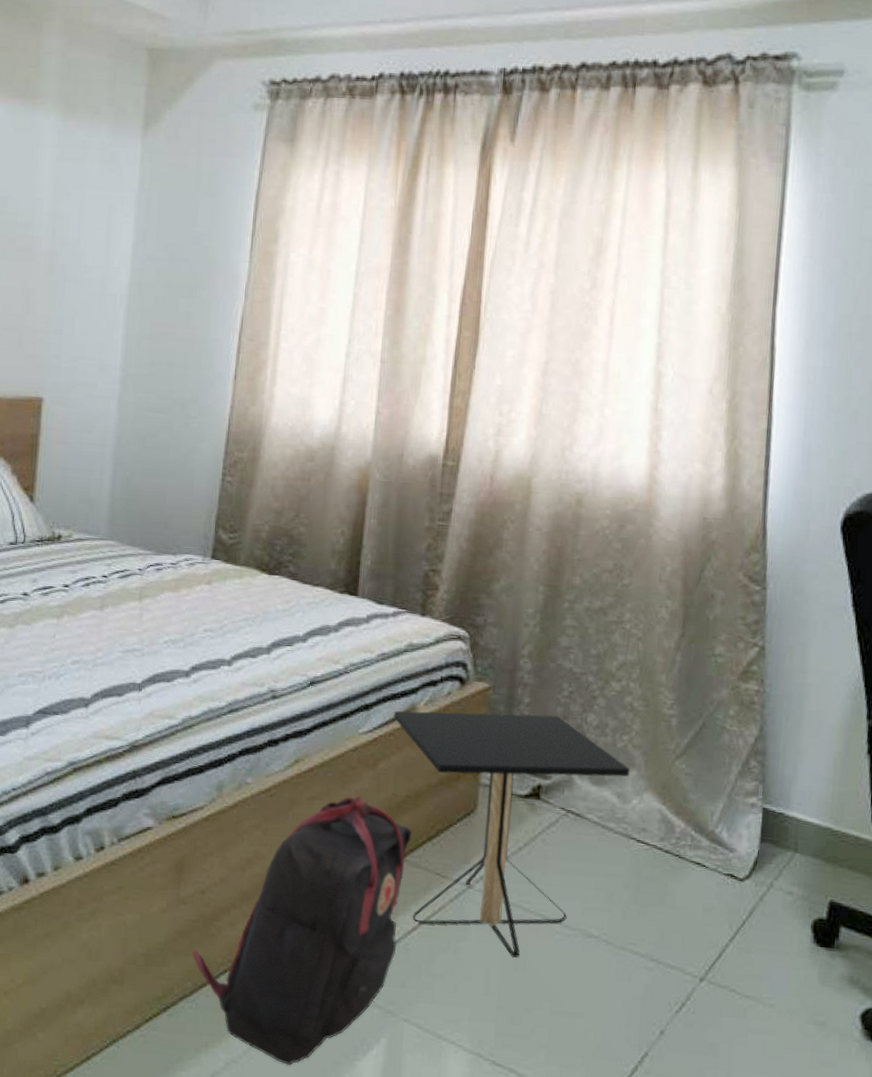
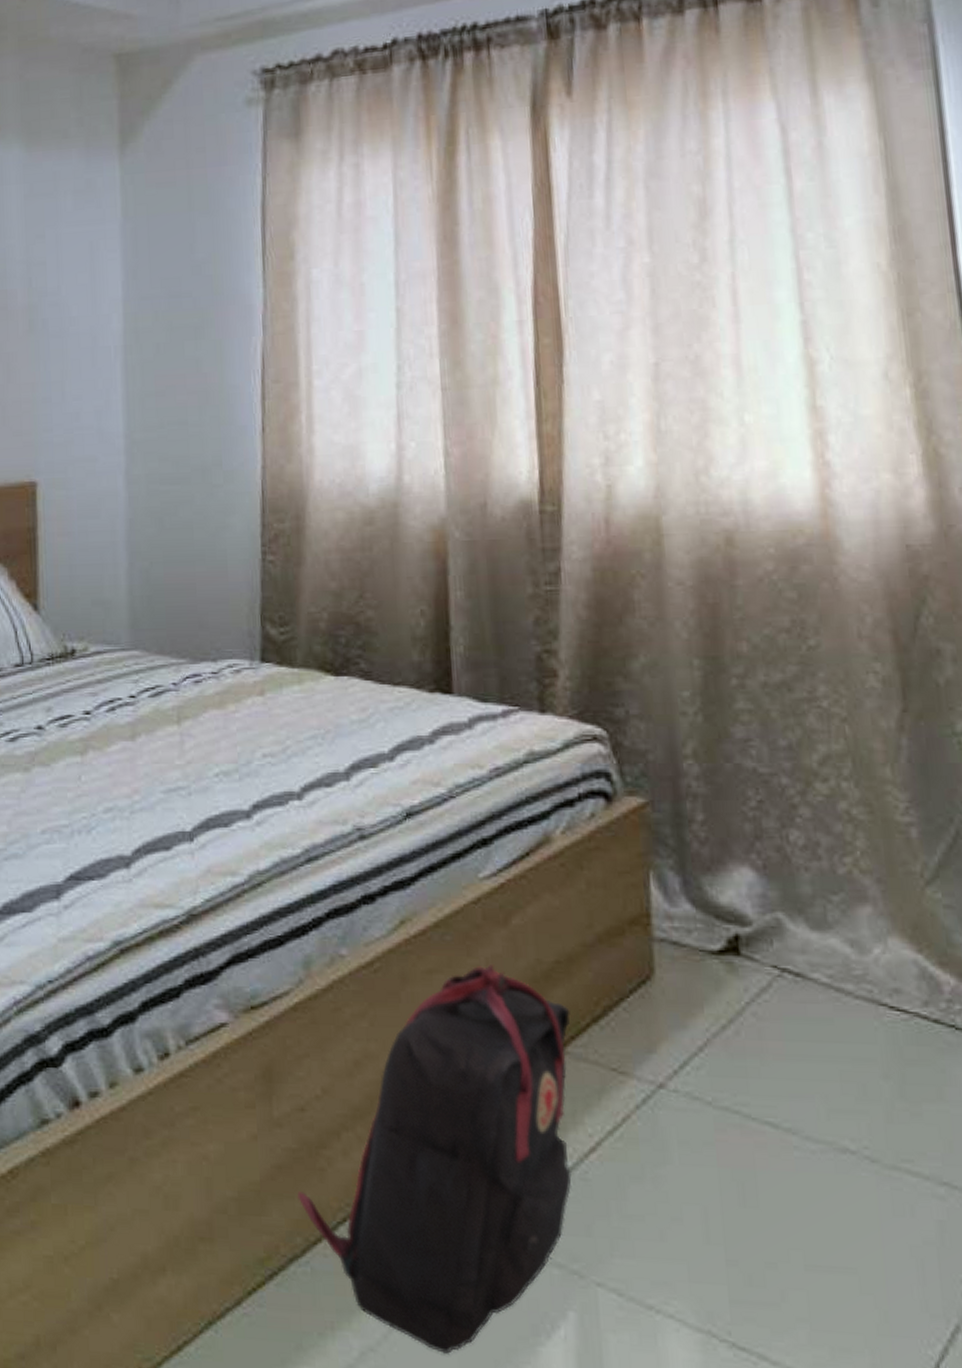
side table: present [393,710,630,958] -> none [522,836,862,1187]

